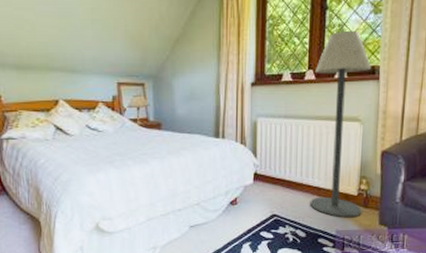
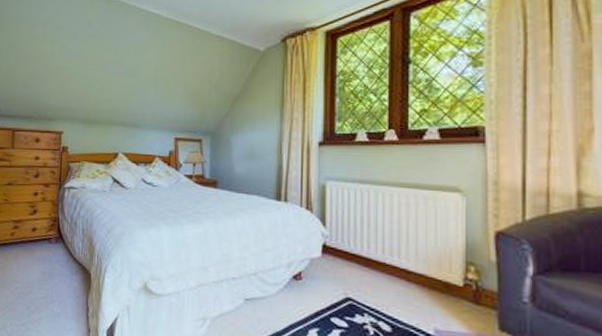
floor lamp: present [310,30,372,218] -> none [396,85,474,316]

